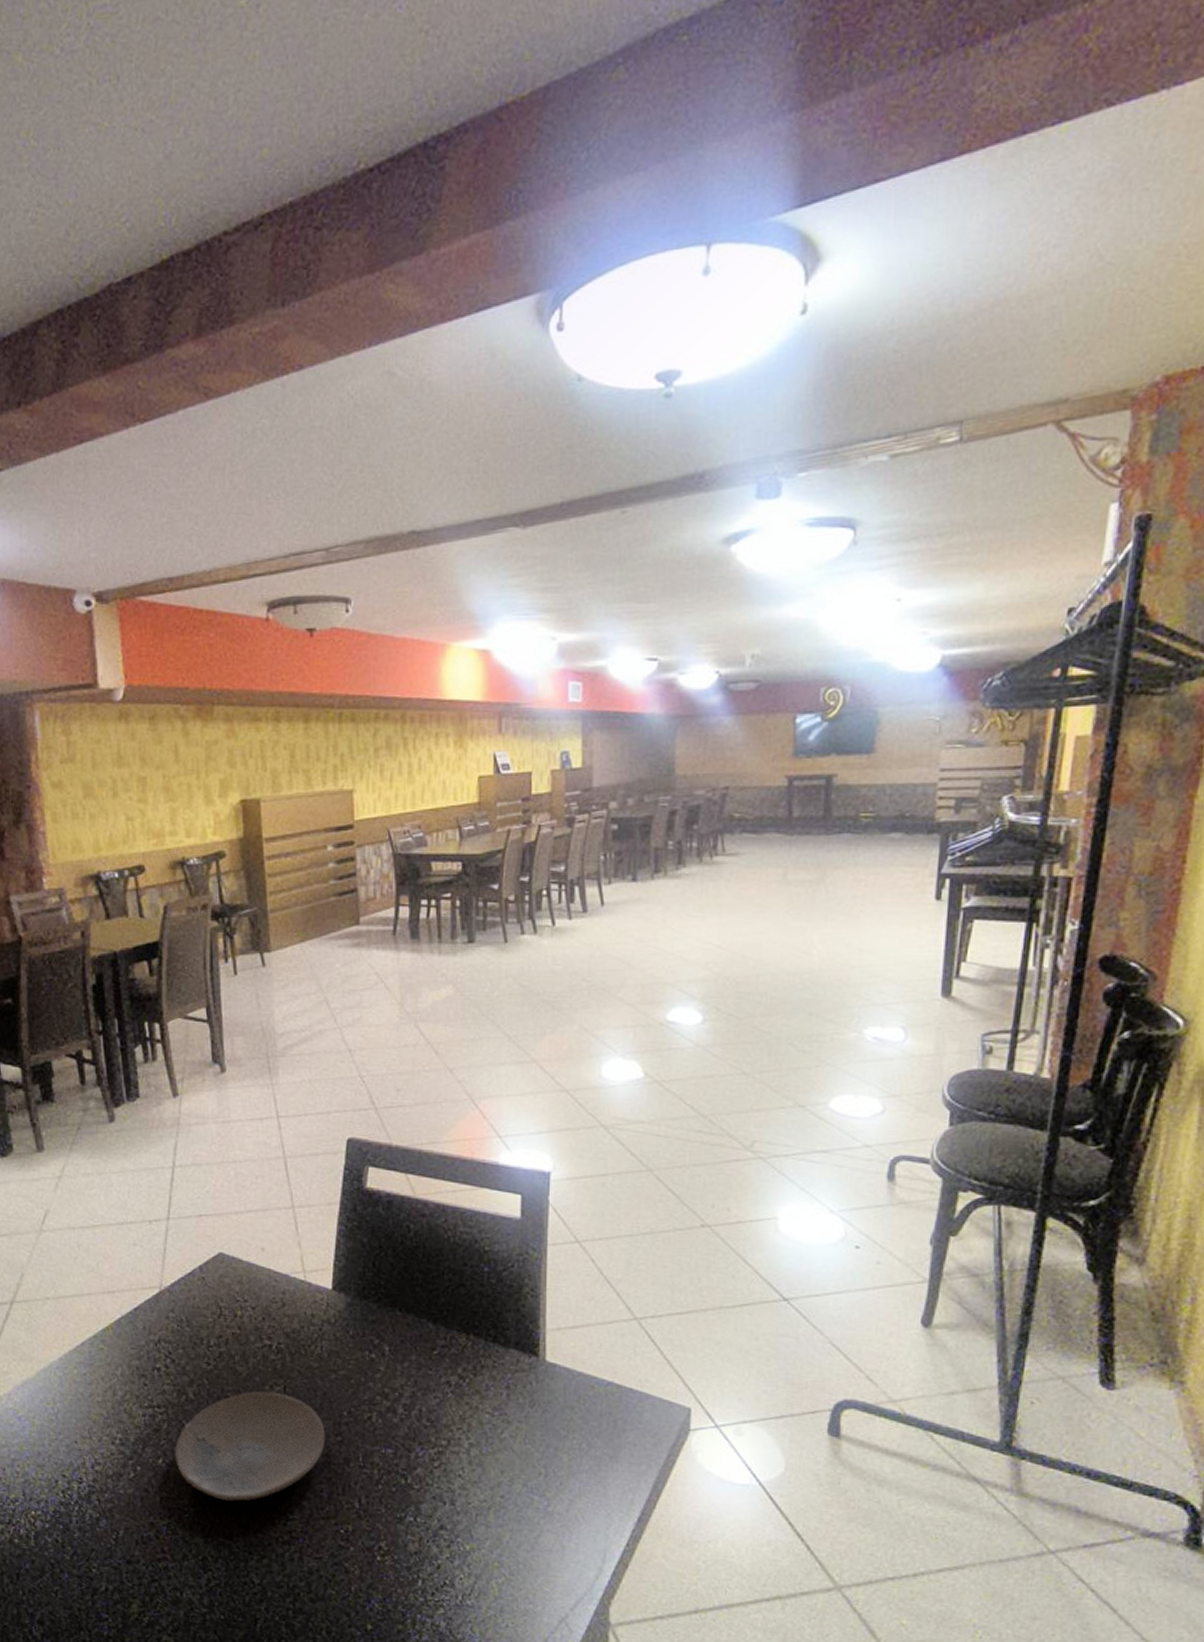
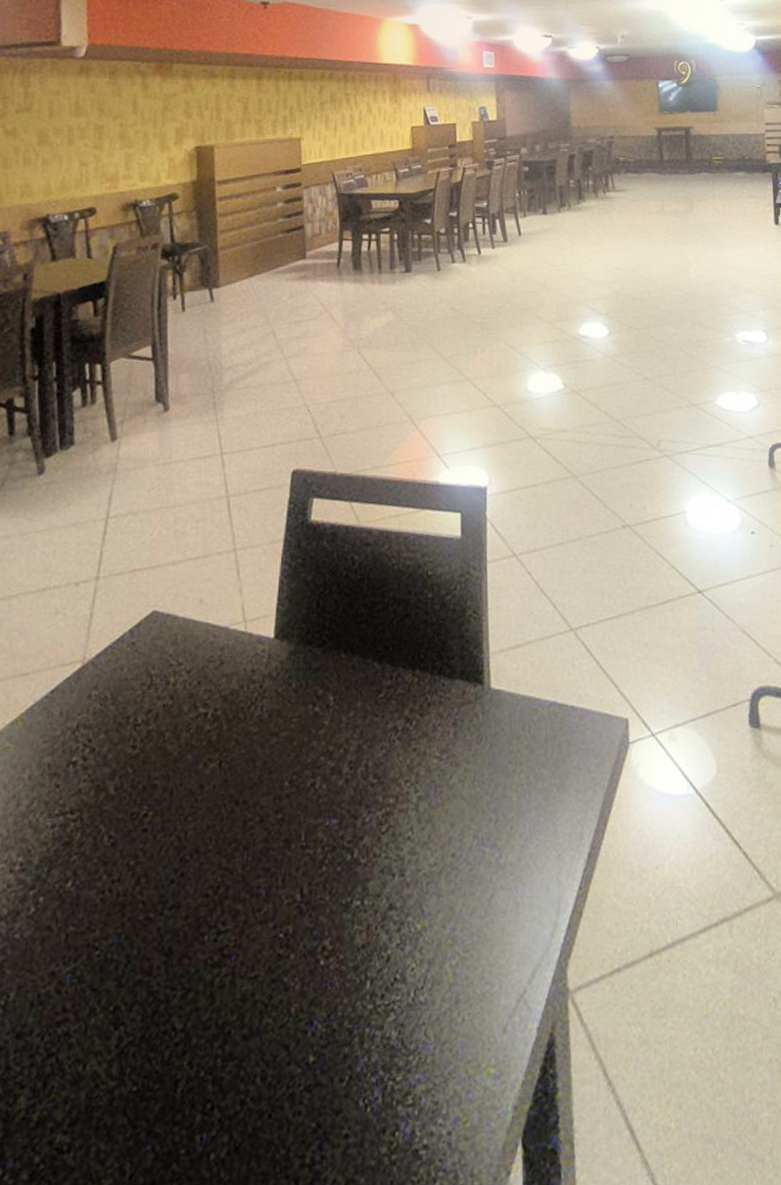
plate: present [175,1391,326,1501] -> none [88,770,265,923]

